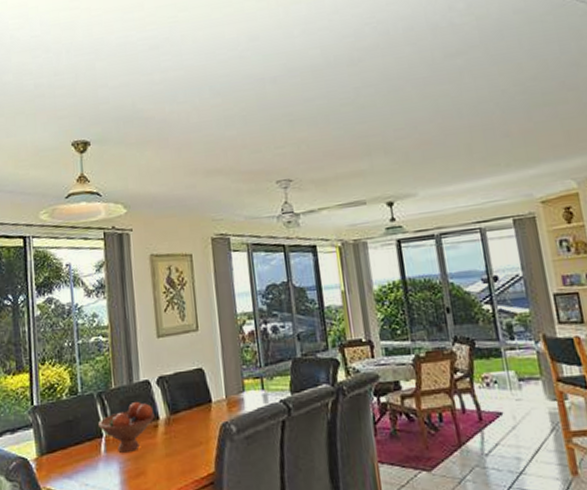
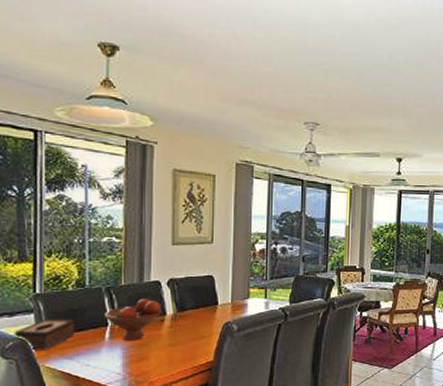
tissue box: none [16,431,72,471] -> present [14,319,75,351]

